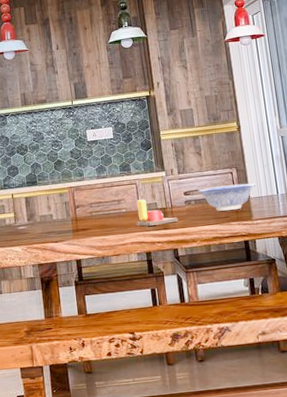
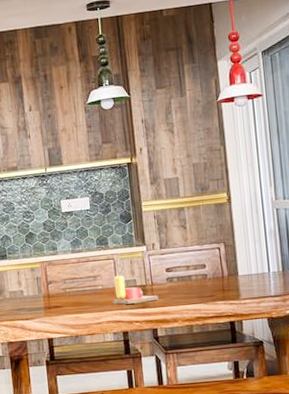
decorative bowl: present [197,183,256,211] -> none [180,259,246,290]

